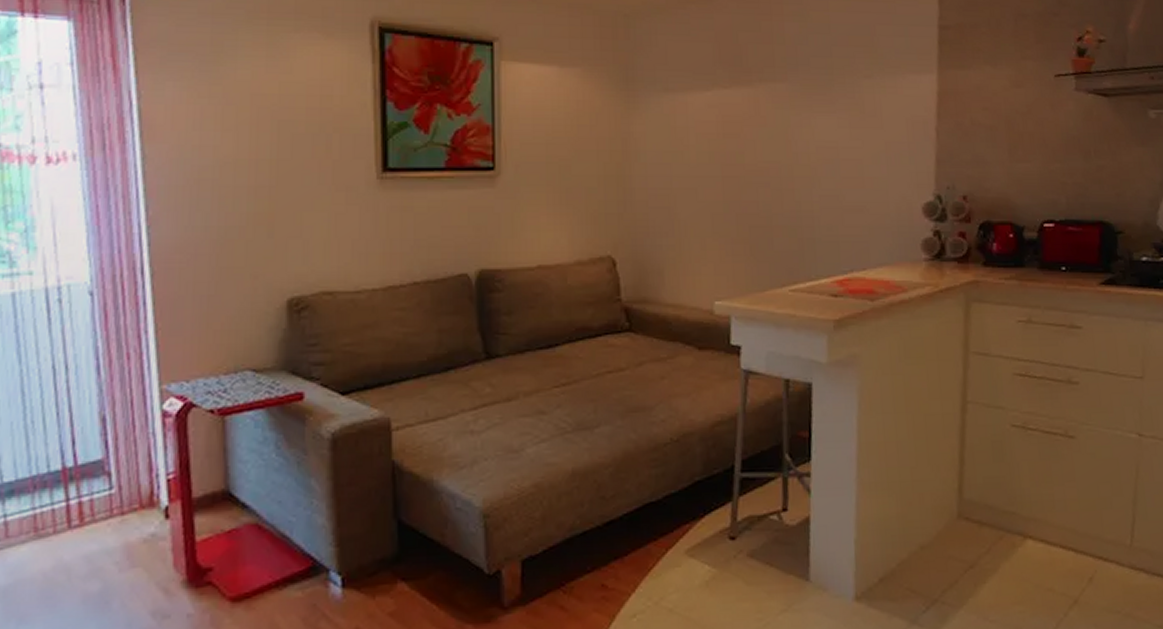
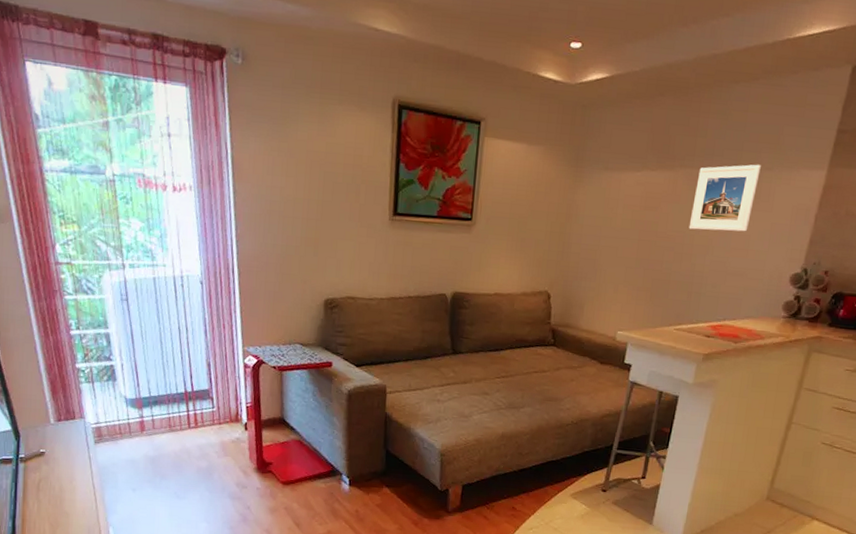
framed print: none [783,72,859,158] -> present [688,164,761,232]

